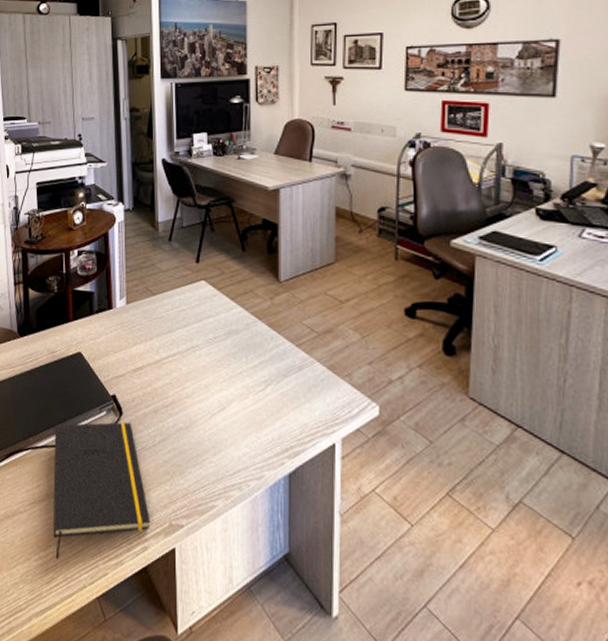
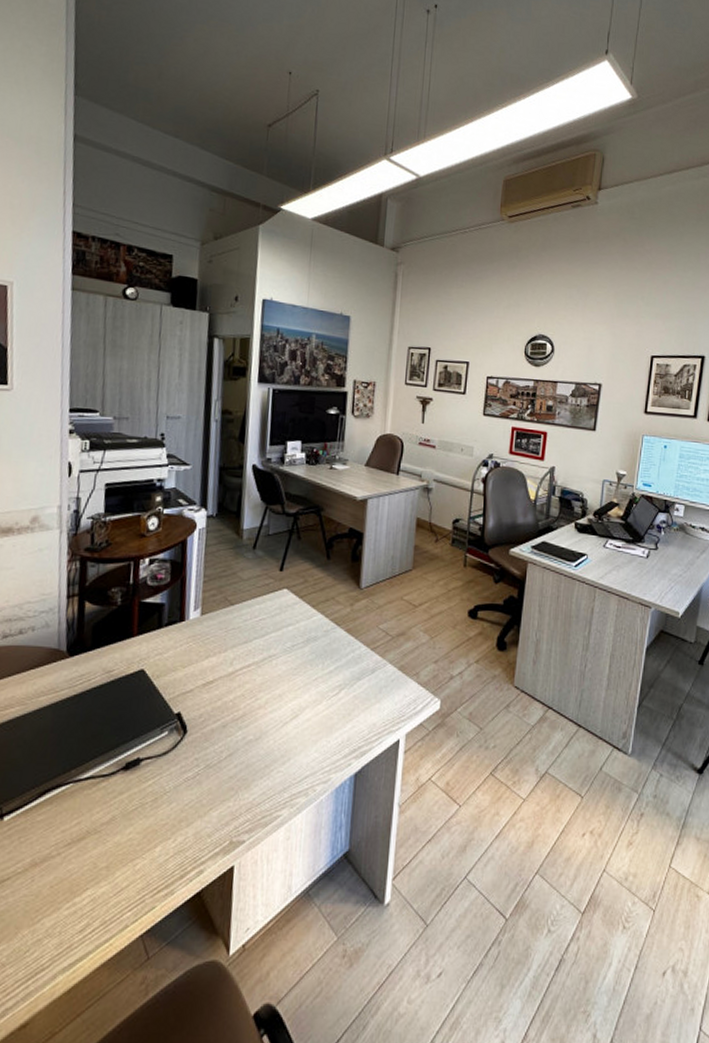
notepad: present [53,422,151,560] -> none [92,740,209,903]

